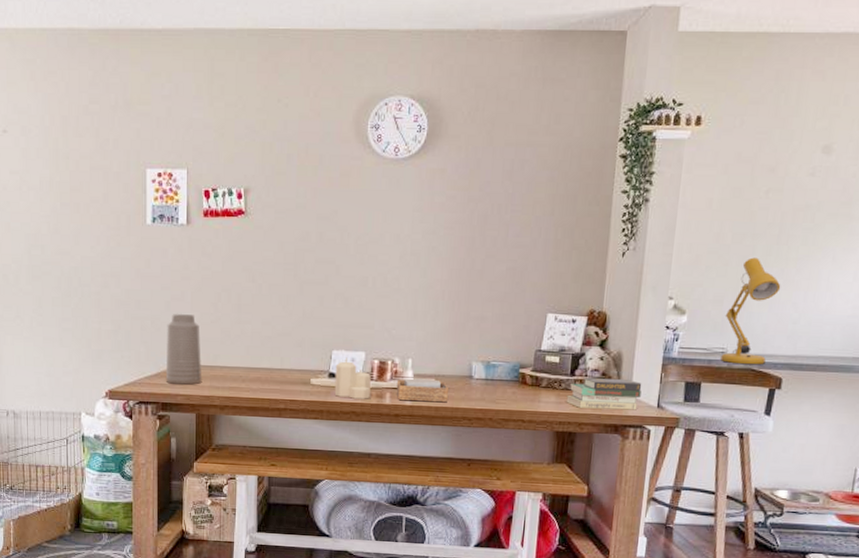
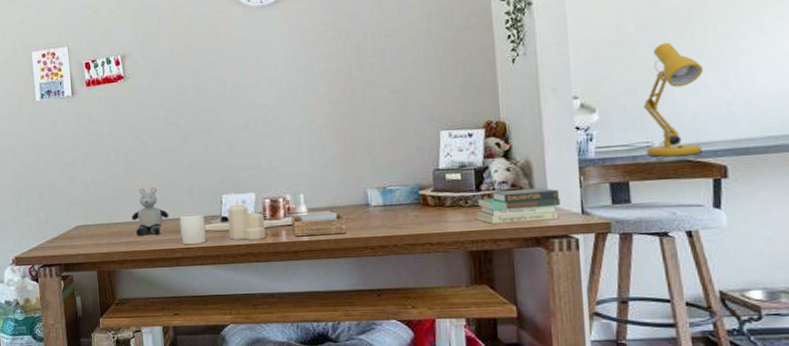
vase: present [165,314,202,386] -> none [62,177,100,246]
stuffed animal: none [238,334,277,384] -> present [131,188,169,236]
mug: none [286,365,312,398] -> present [179,213,206,245]

